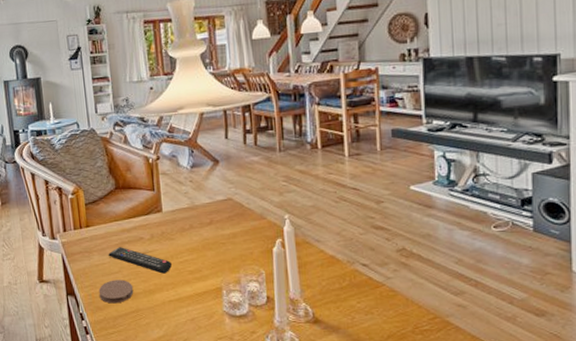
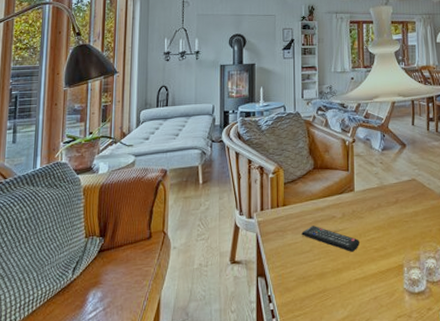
coaster: present [98,280,134,304] -> none [289,259,323,284]

